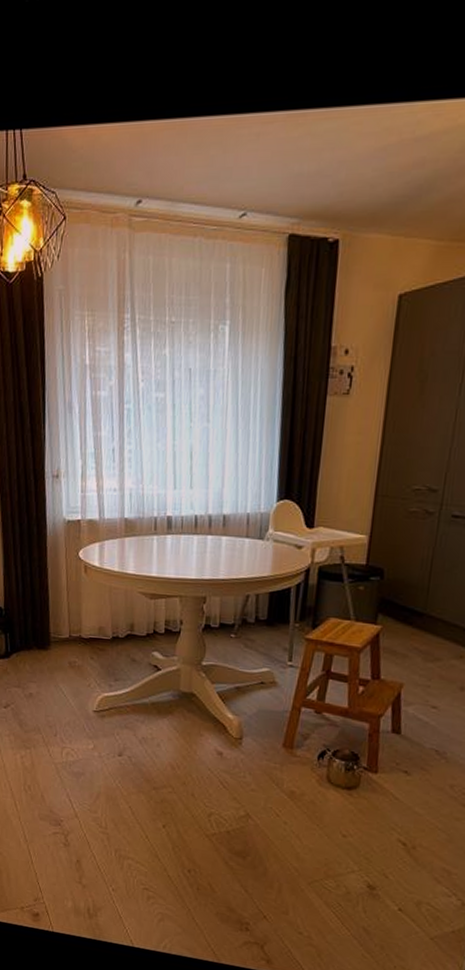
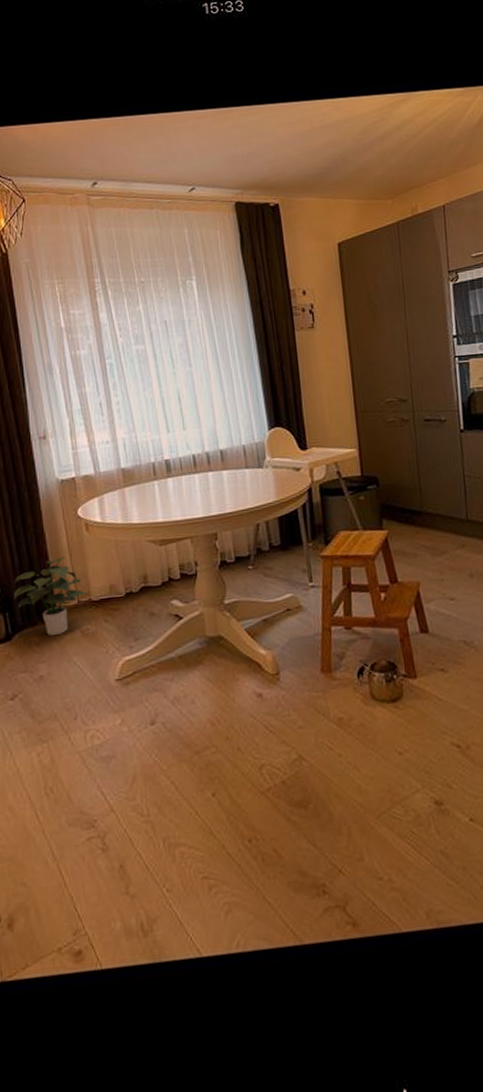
potted plant: none [15,593,80,662] -> present [13,557,89,636]

